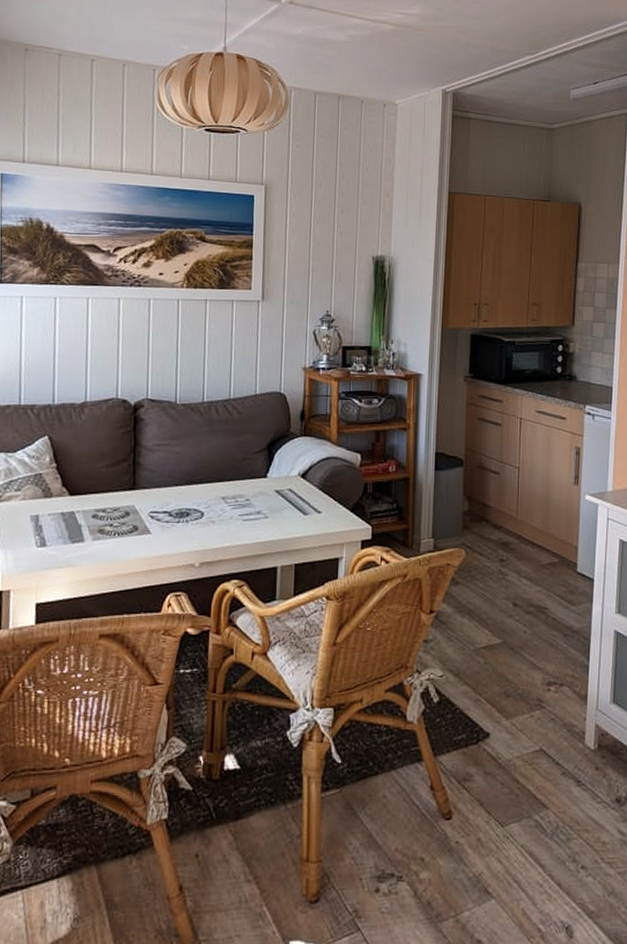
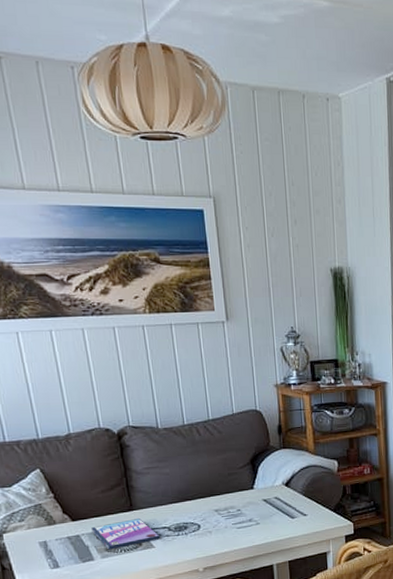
video game case: none [88,498,158,532] -> present [91,517,160,550]

